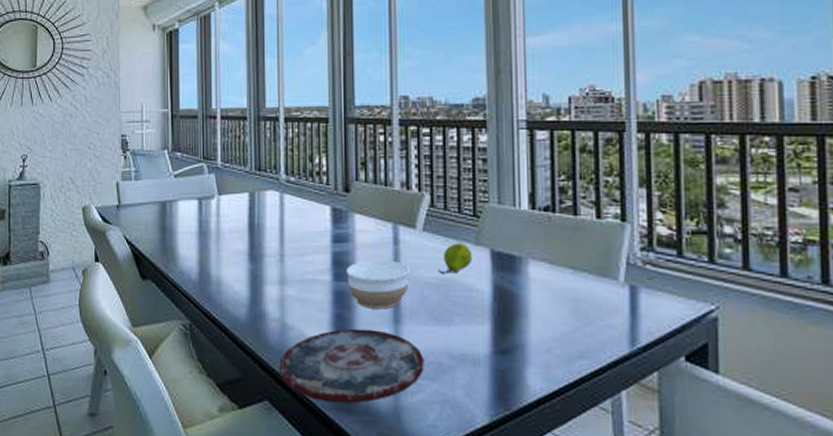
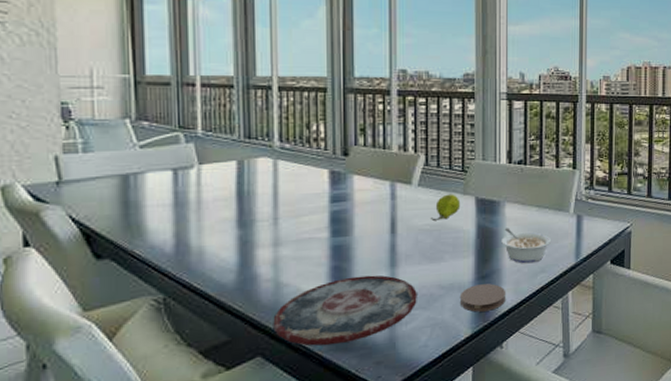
bowl: present [346,259,411,309] -> none [345,213,406,258]
coaster: none [473,360,534,397] -> present [459,283,506,312]
legume: none [525,292,593,343] -> present [501,228,551,264]

